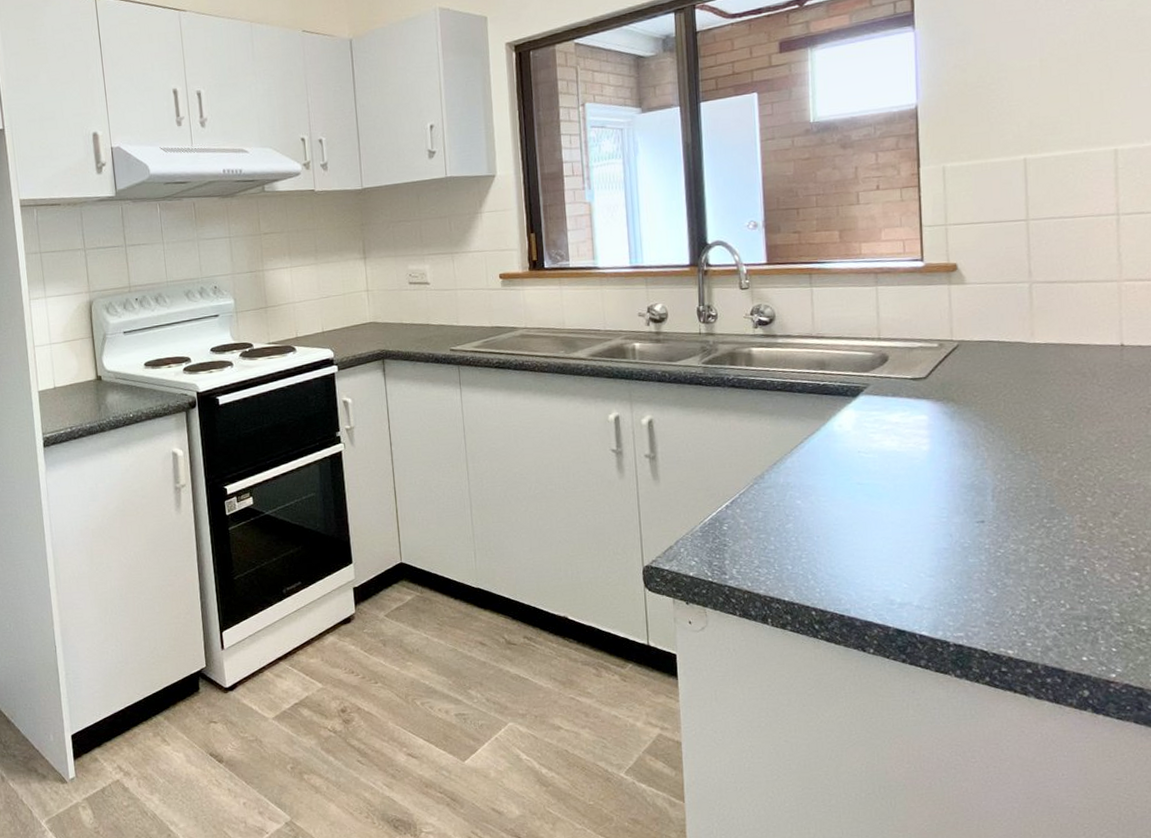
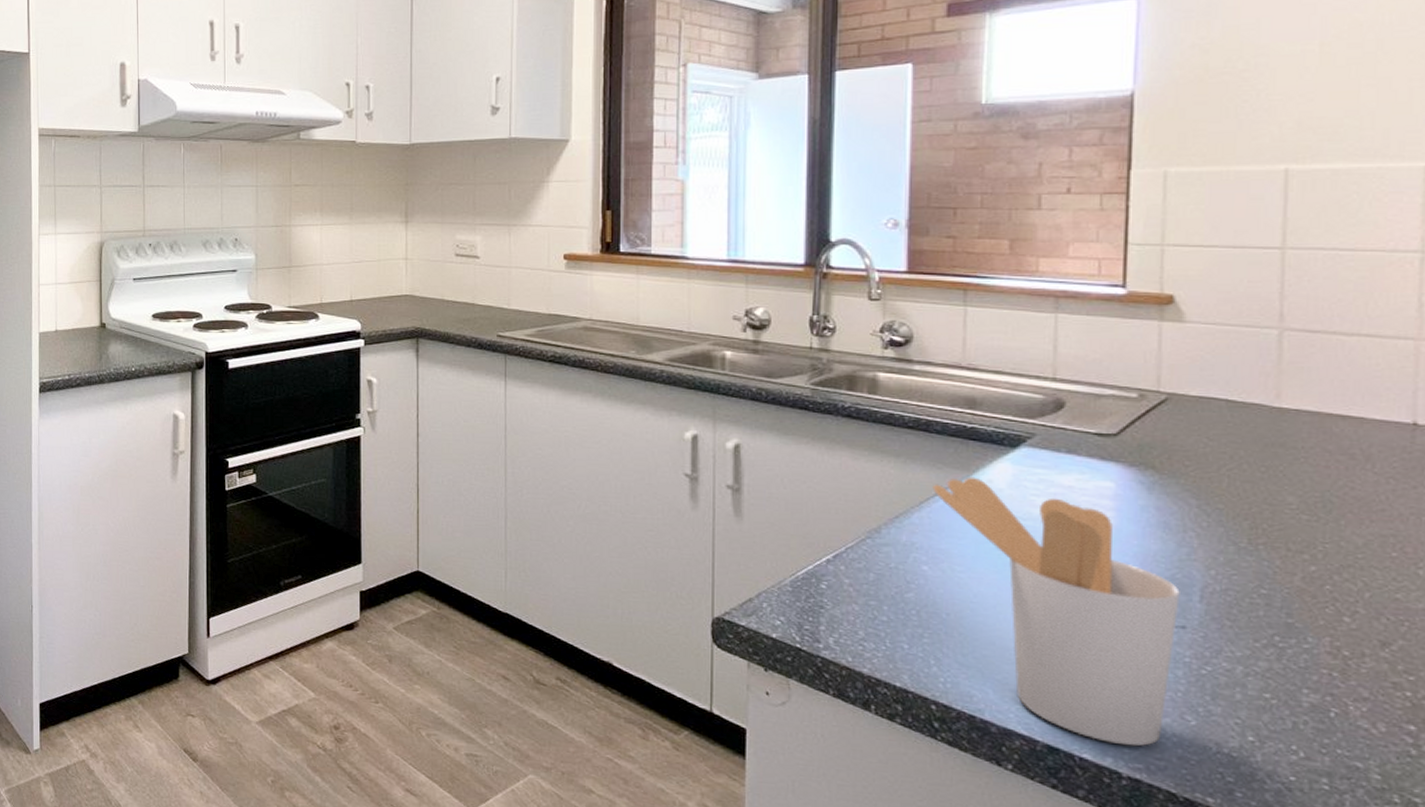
utensil holder: none [799,424,979,620] -> present [932,477,1180,746]

